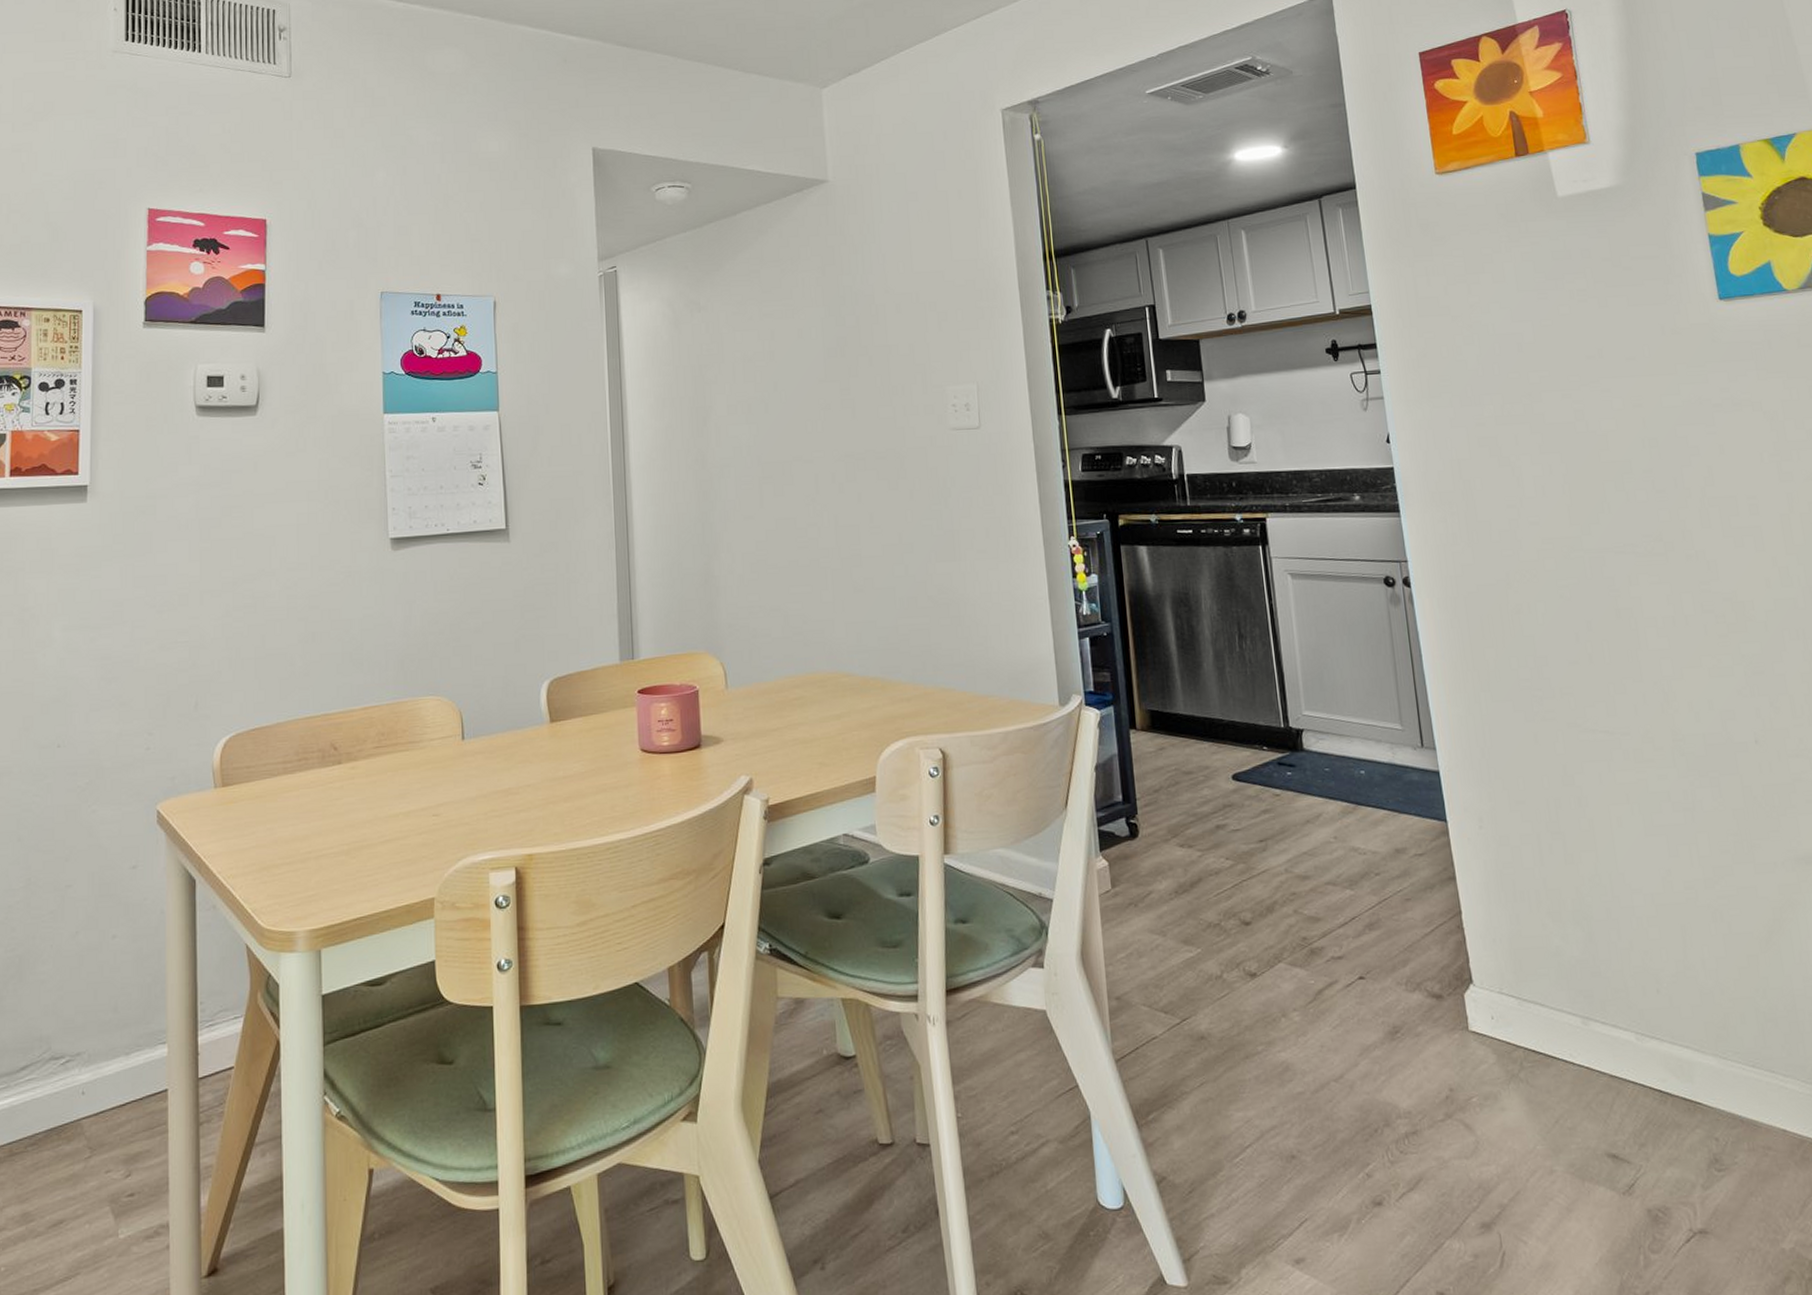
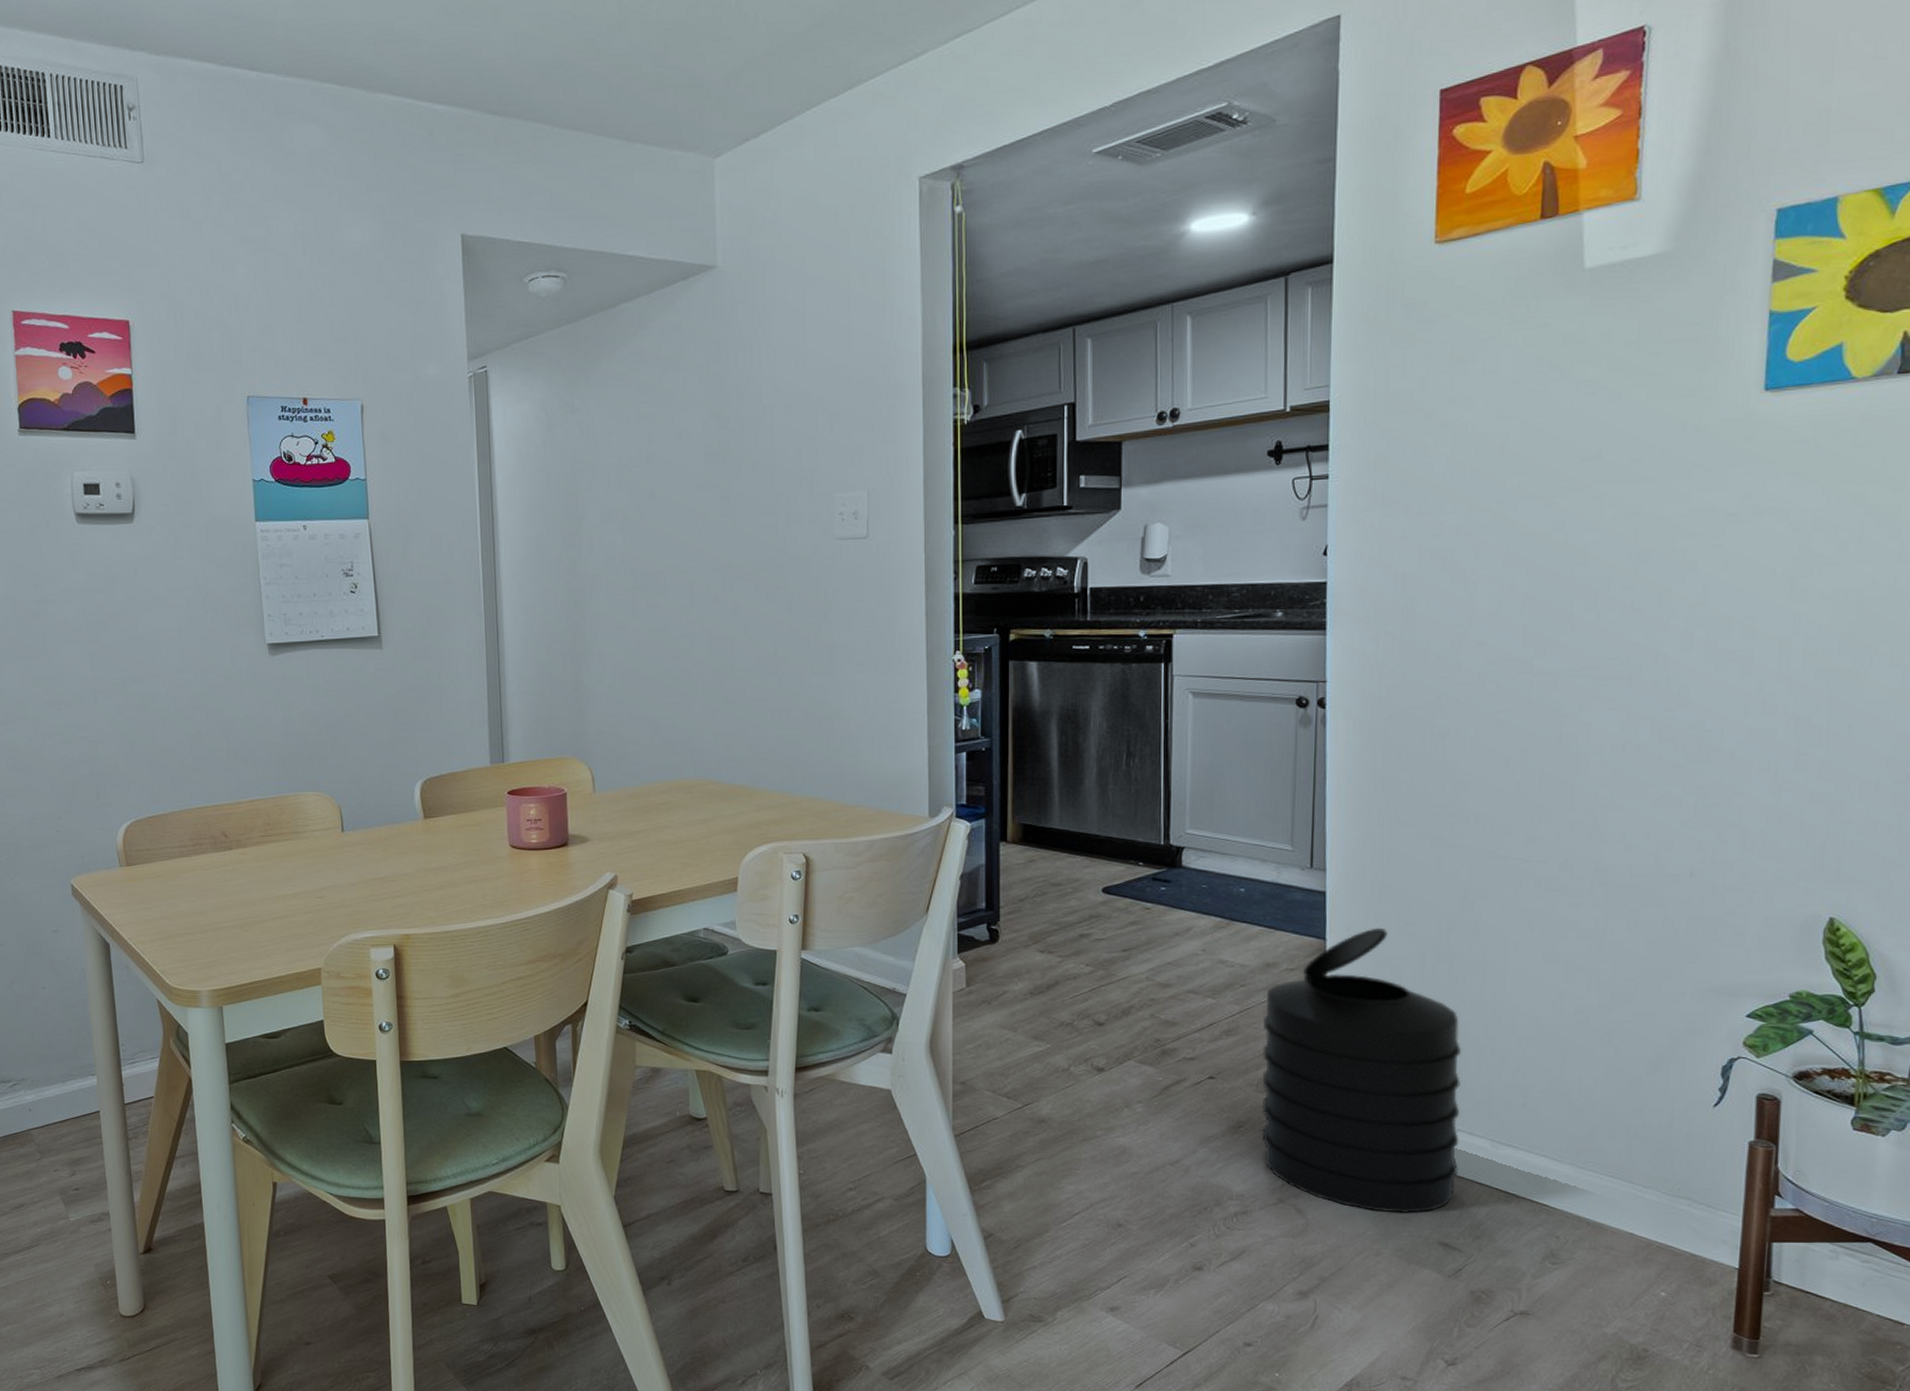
trash can: none [1401,806,1612,1122] -> present [1261,927,1462,1213]

